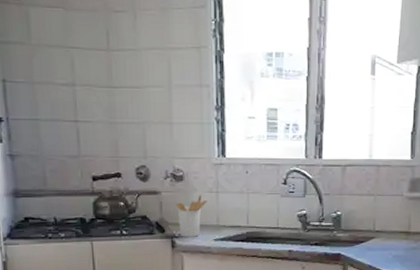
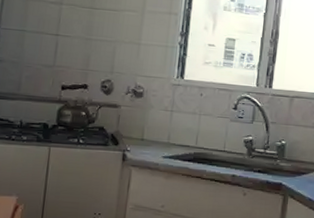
utensil holder: present [175,194,207,237] -> none [131,111,161,152]

